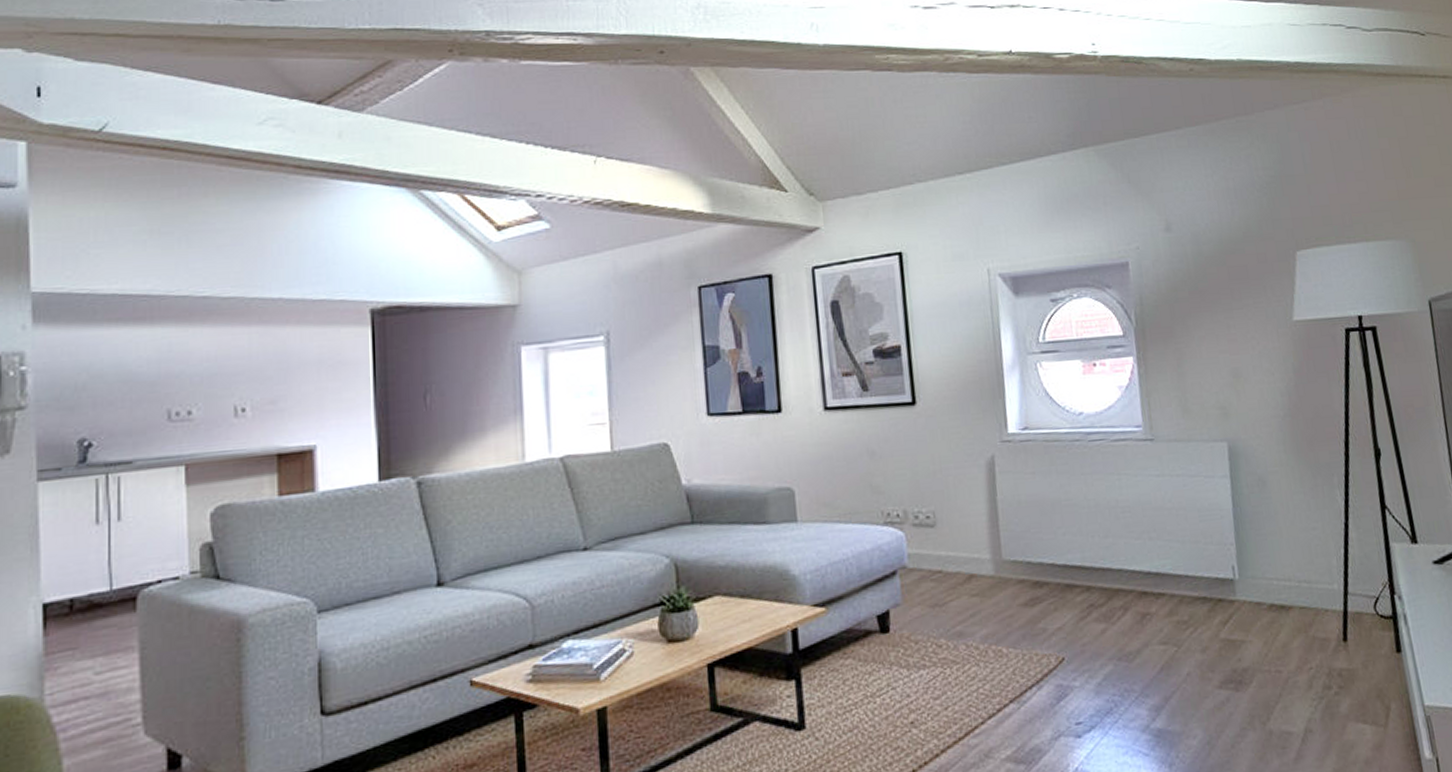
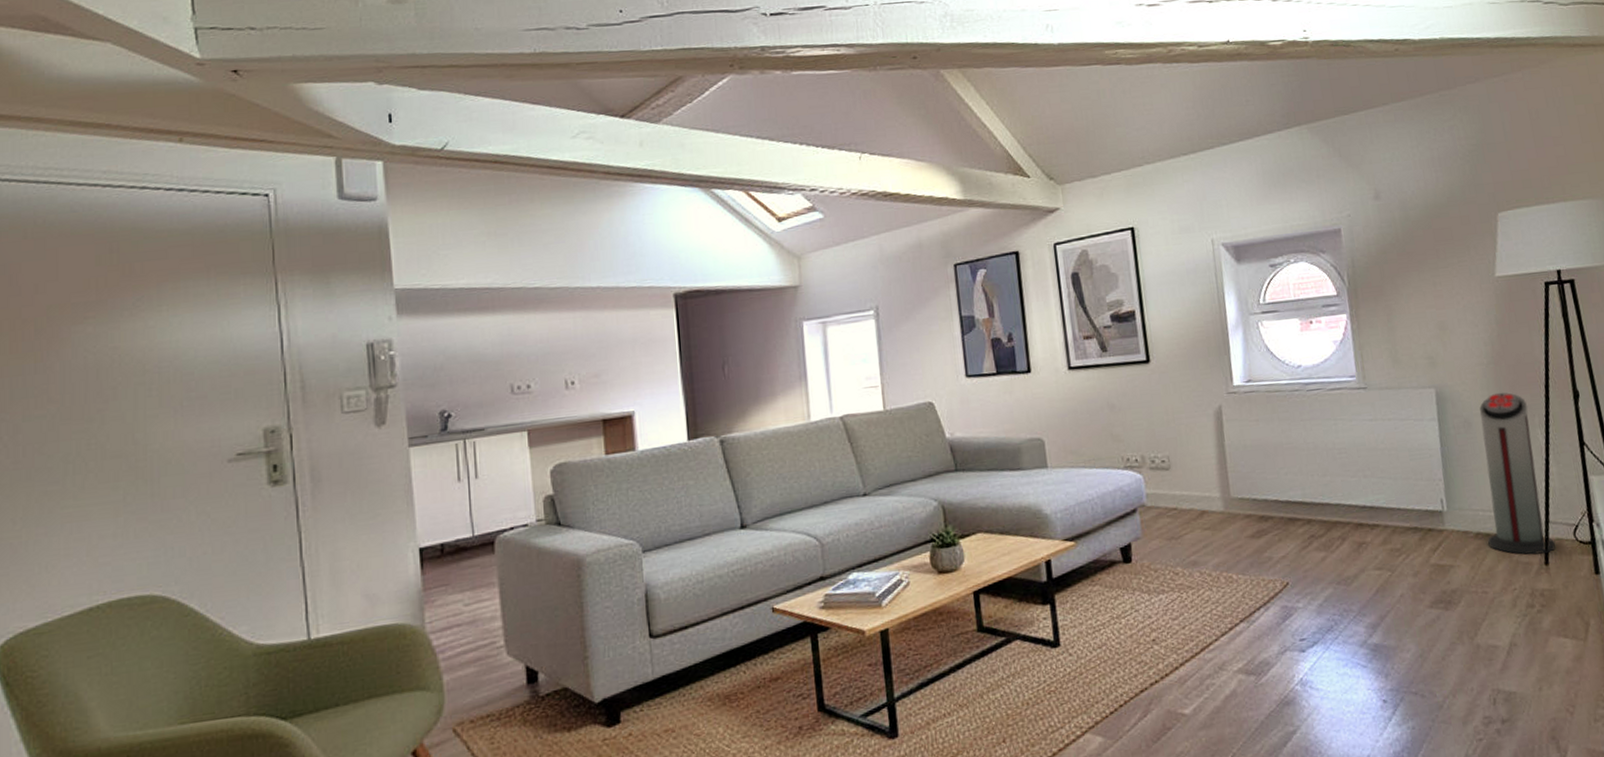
air purifier: none [1274,448,1355,630] -> present [1479,392,1556,555]

